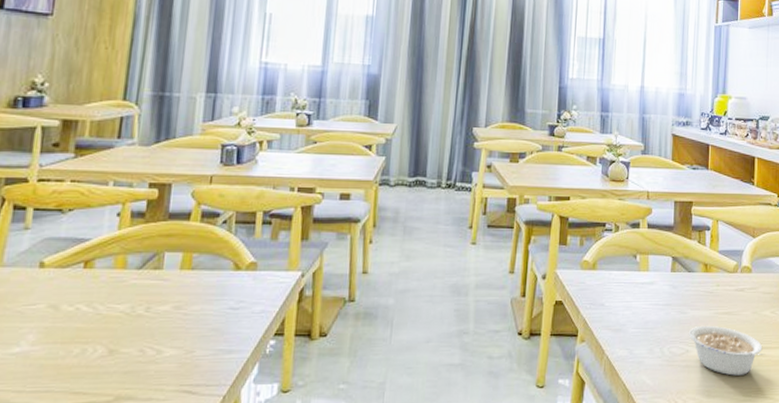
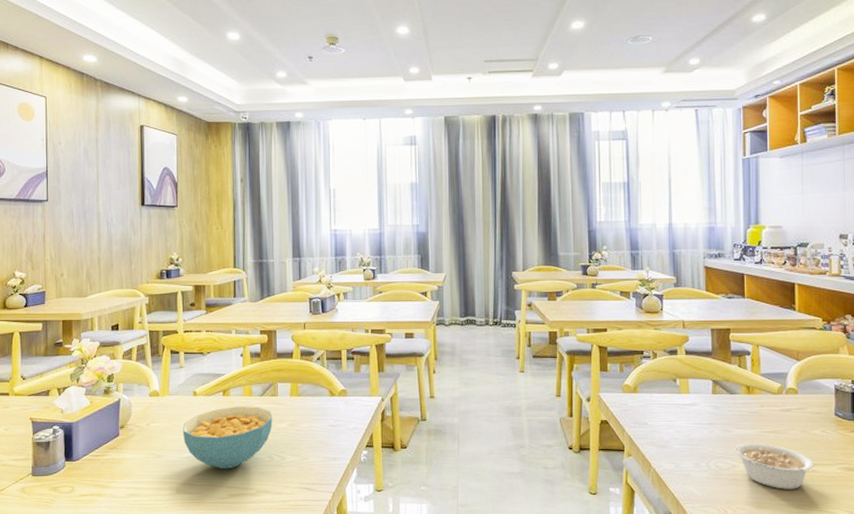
cereal bowl: none [14,283,152,369] -> present [182,406,273,470]

